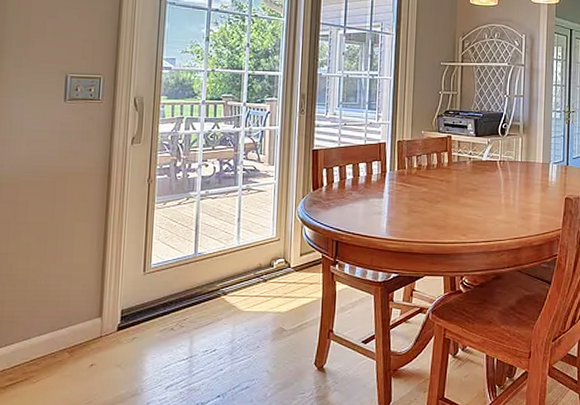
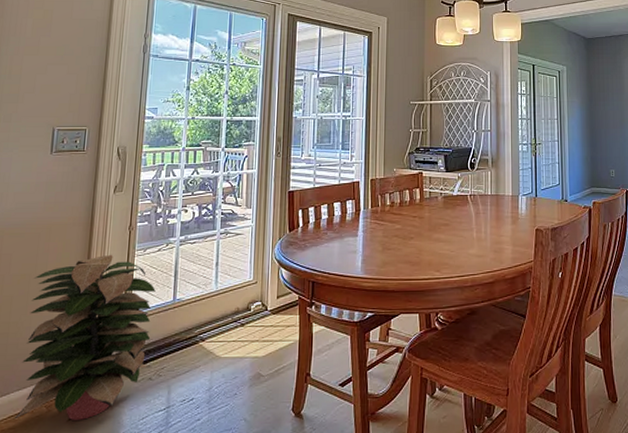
decorative plant: none [36,206,176,366] -> present [14,254,156,420]

